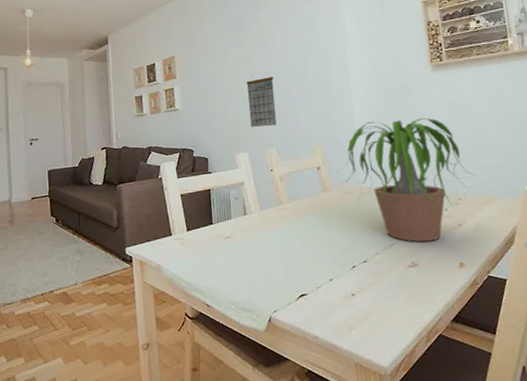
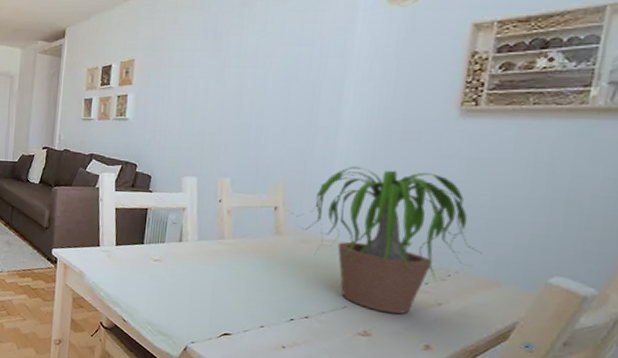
calendar: present [246,72,277,127] -> none [206,90,245,153]

